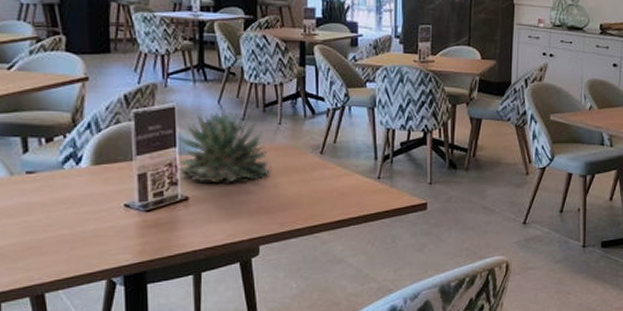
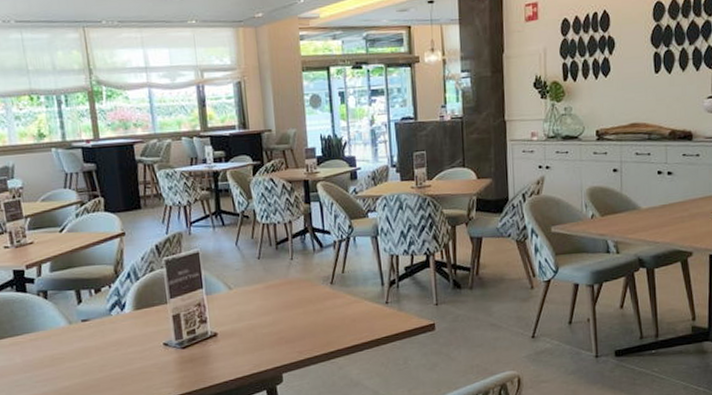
succulent plant: present [178,111,271,183] -> none [205,251,288,319]

